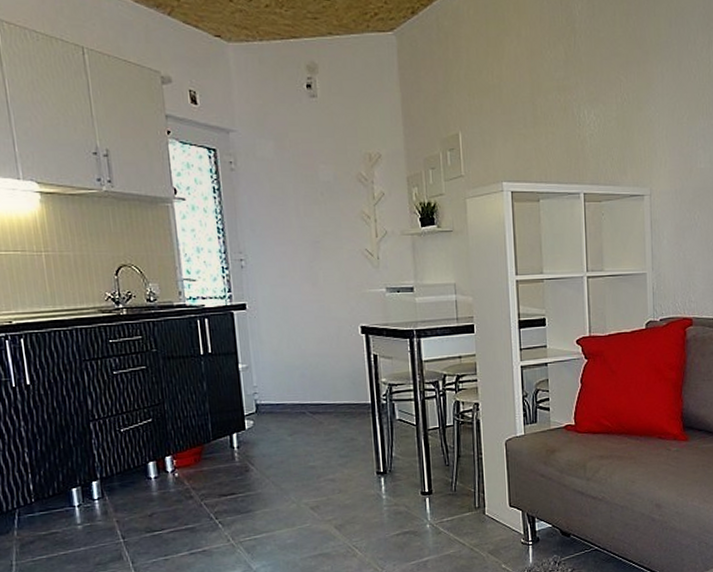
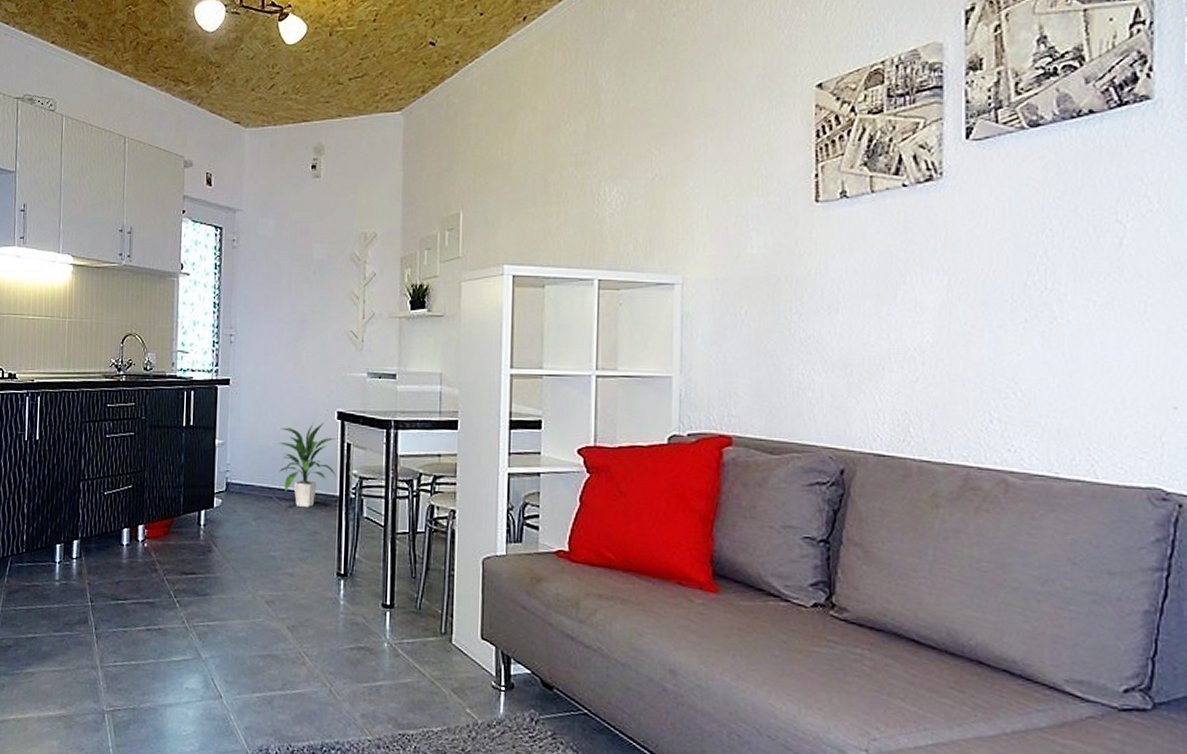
indoor plant: none [304,337,367,418] -> present [277,422,337,507]

